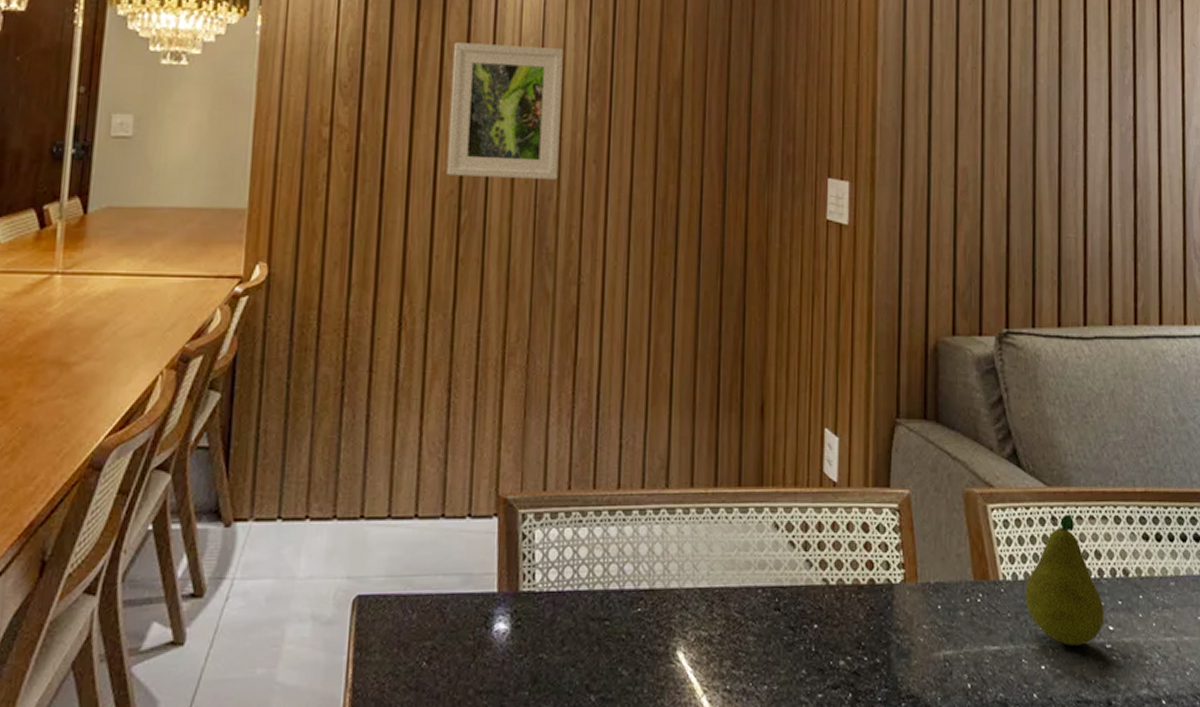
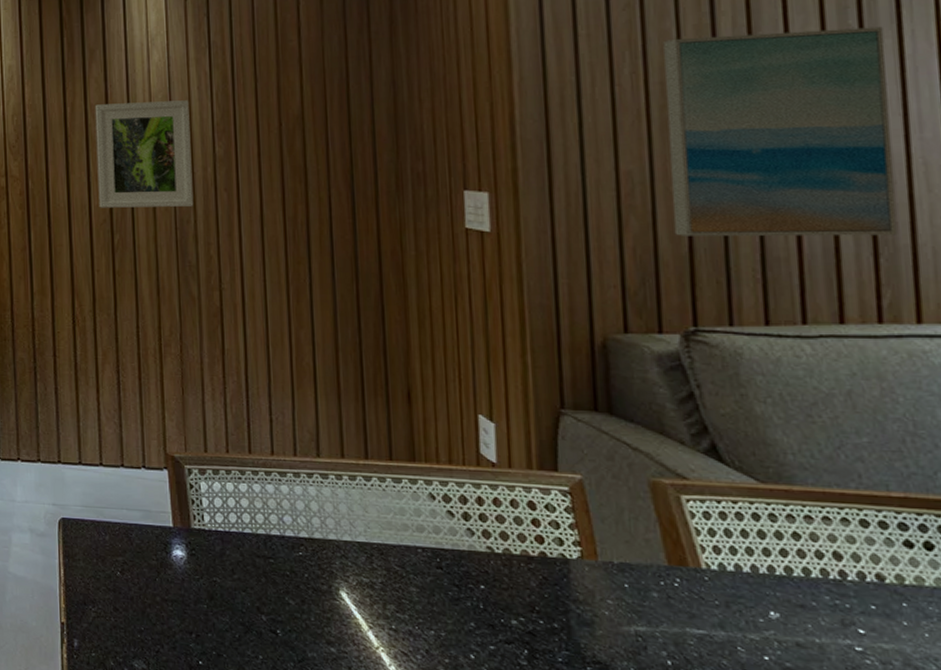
wall art: none [996,38,1150,242] -> present [663,26,898,237]
fruit: present [1024,513,1104,646] -> none [736,510,851,644]

